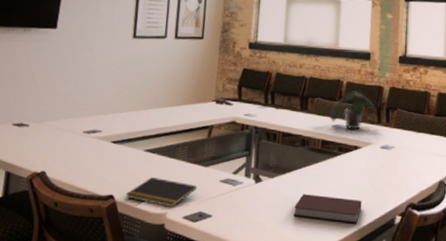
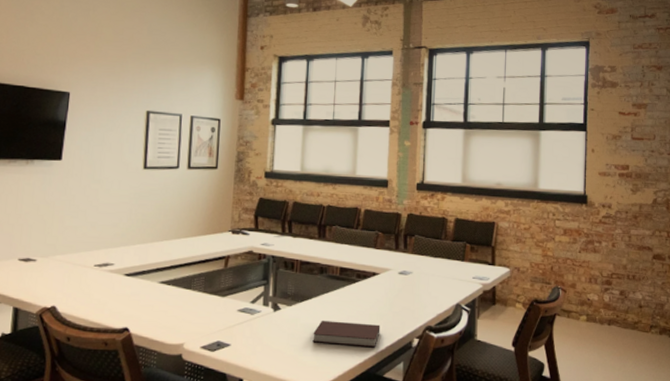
notepad: present [125,177,197,207] -> none [140,309,215,338]
potted plant: present [329,89,375,130] -> none [347,217,393,256]

